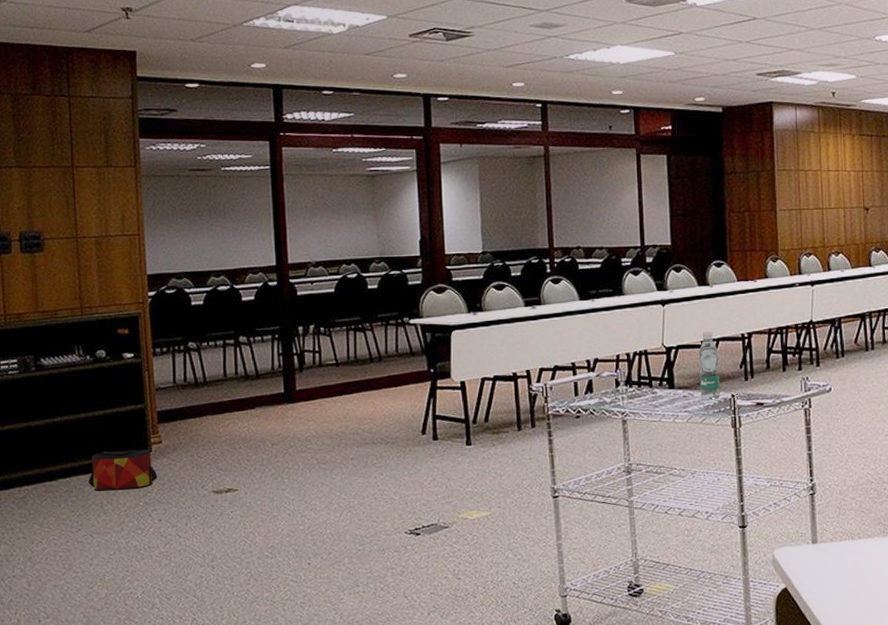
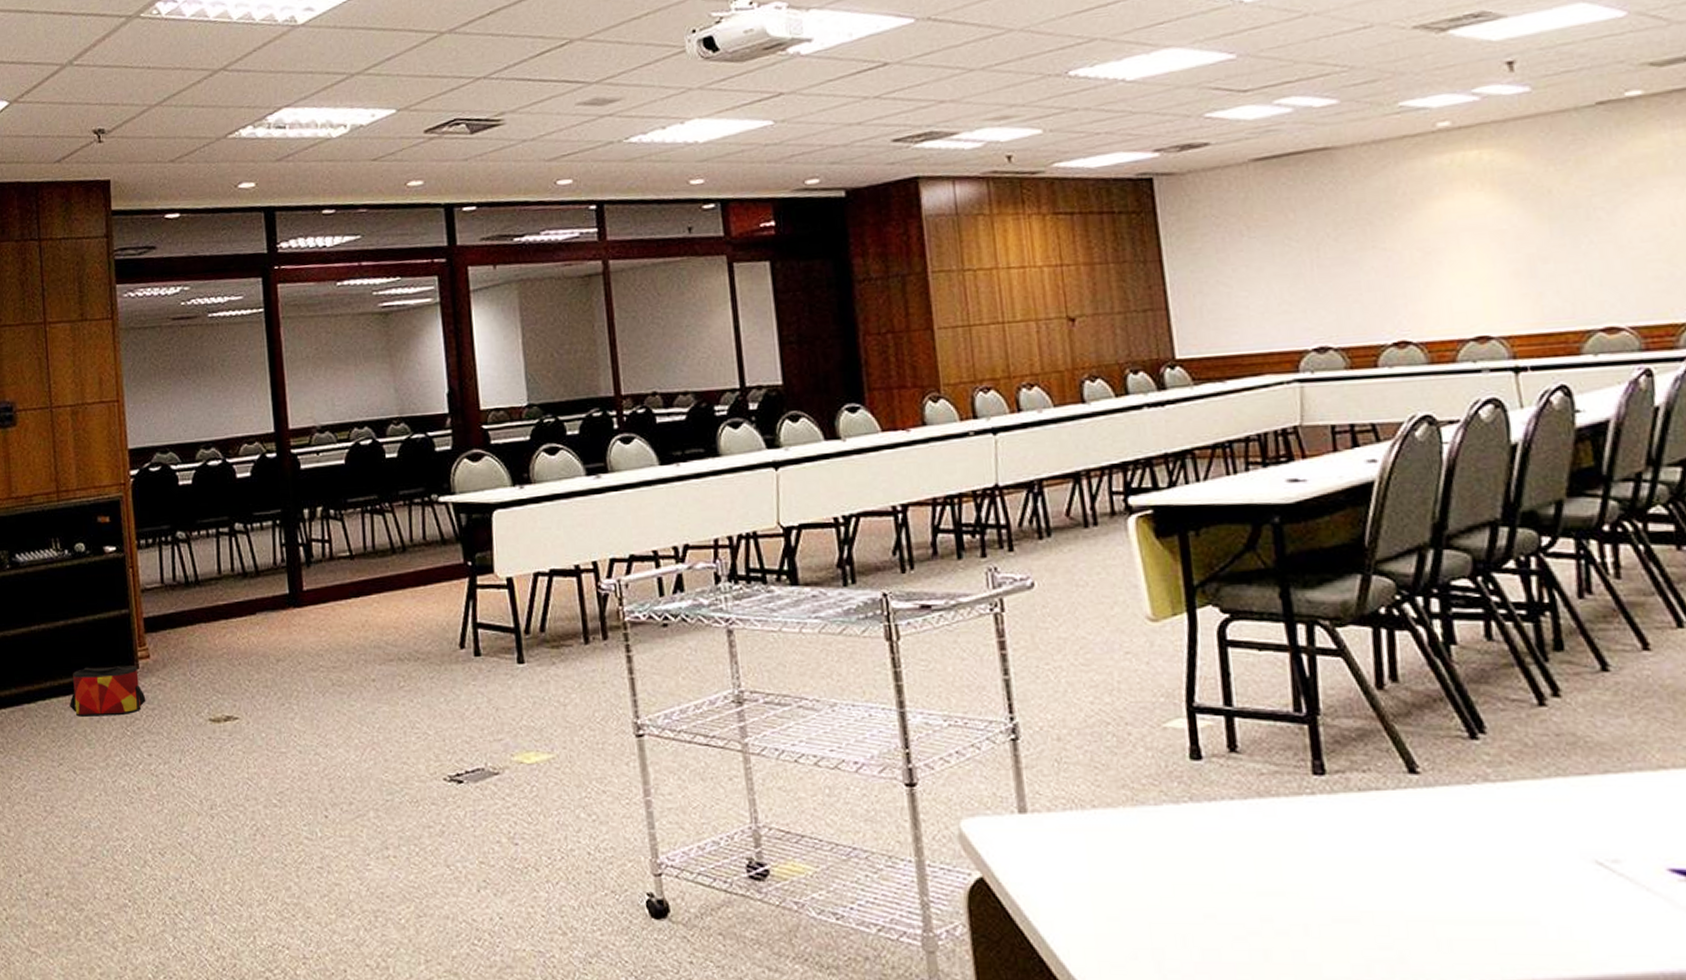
bottle: present [698,331,721,401] -> none [830,503,866,602]

